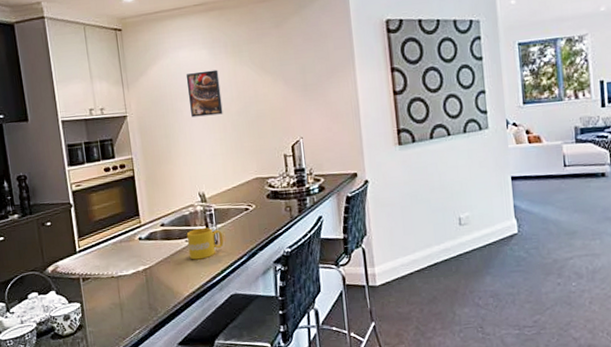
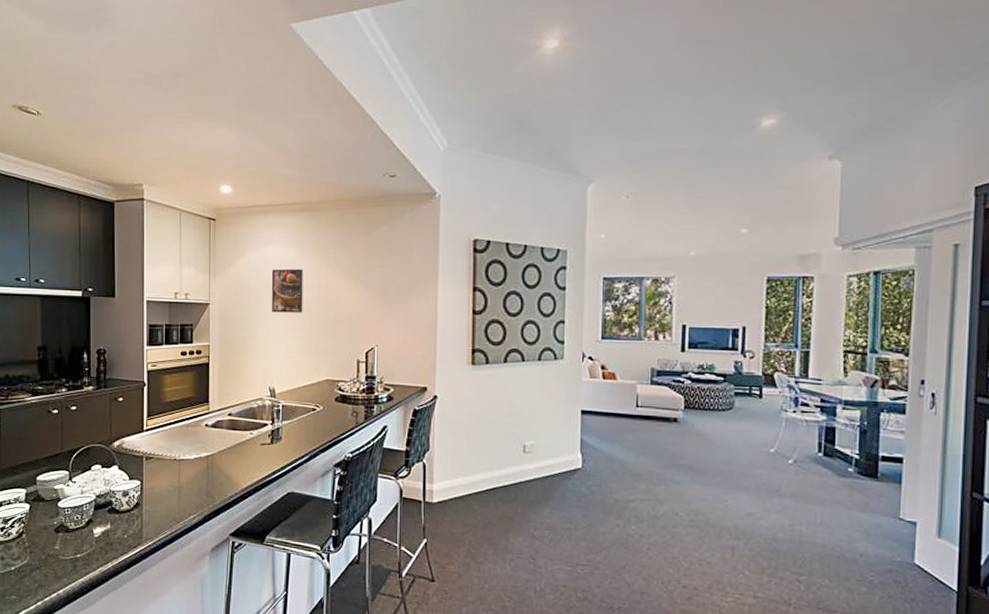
mug: present [186,227,224,260] -> none [252,422,287,454]

